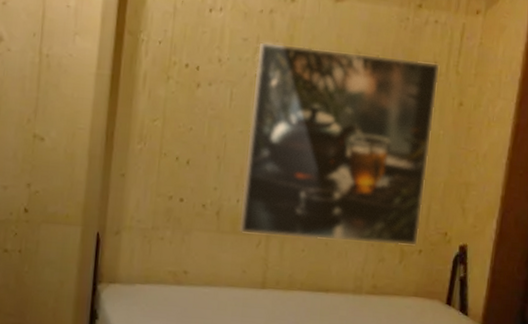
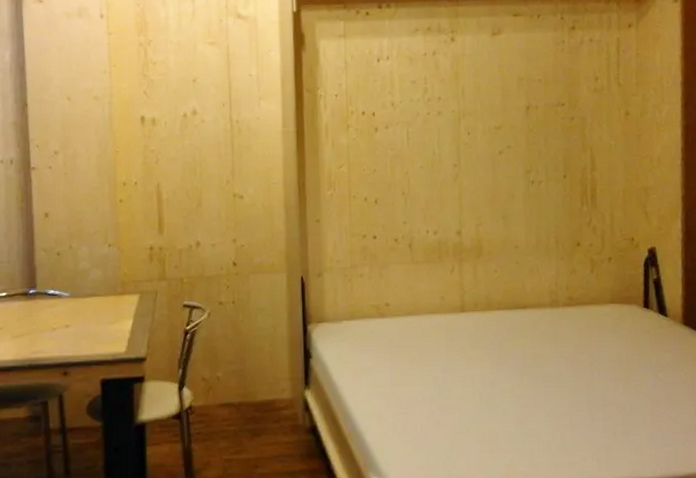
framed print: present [238,41,441,247] -> none [426,78,607,262]

